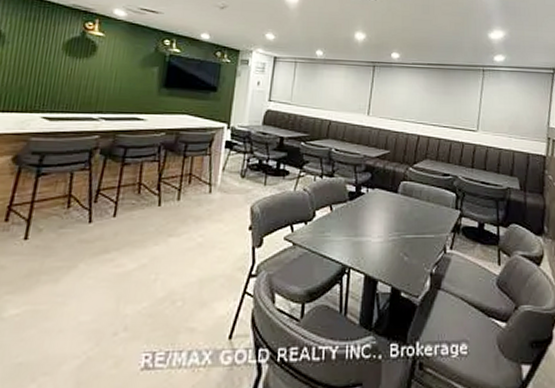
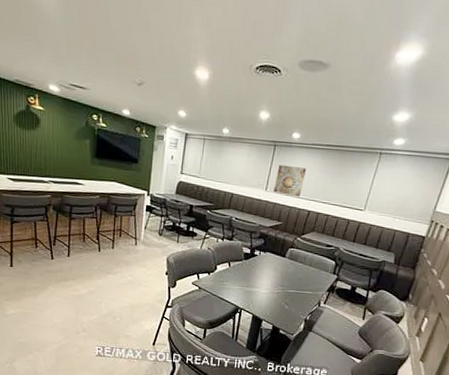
wall art: none [377,86,411,121] -> present [273,164,307,197]

